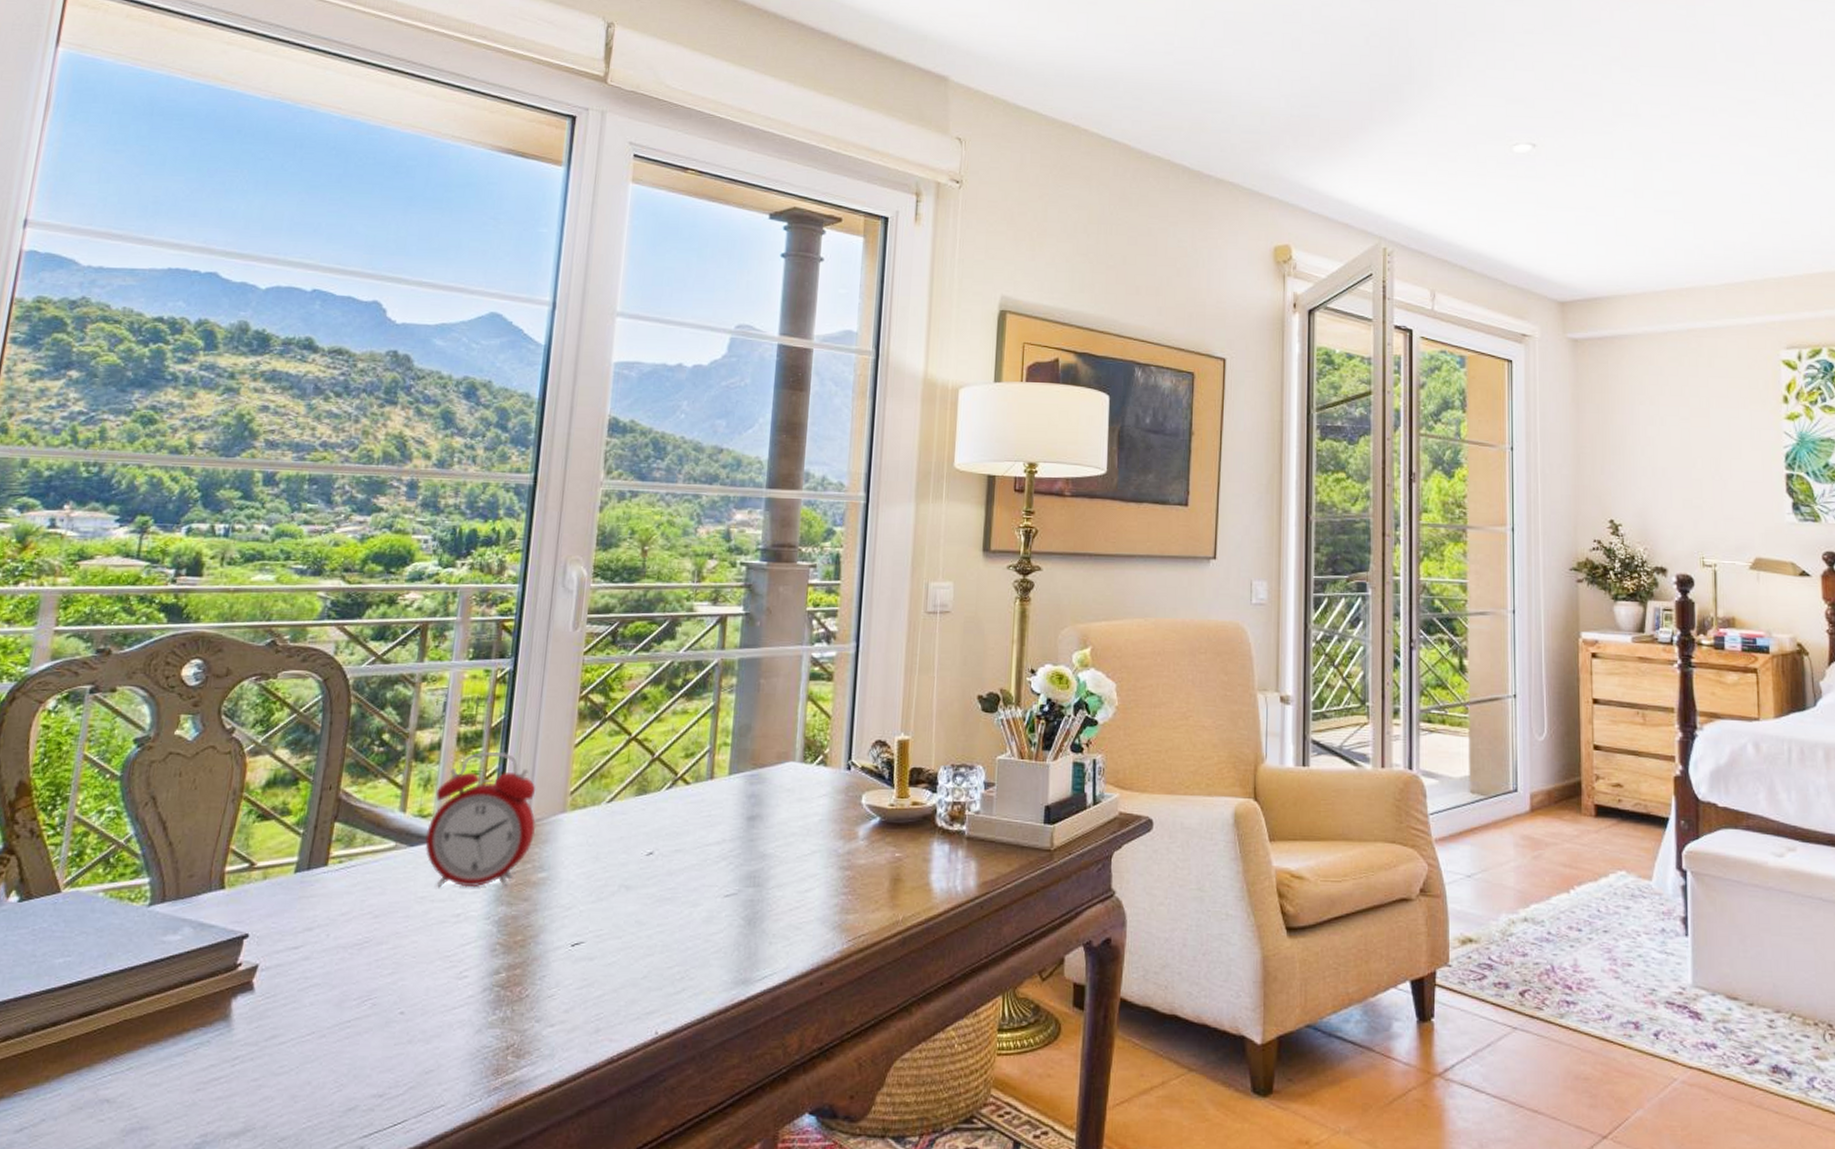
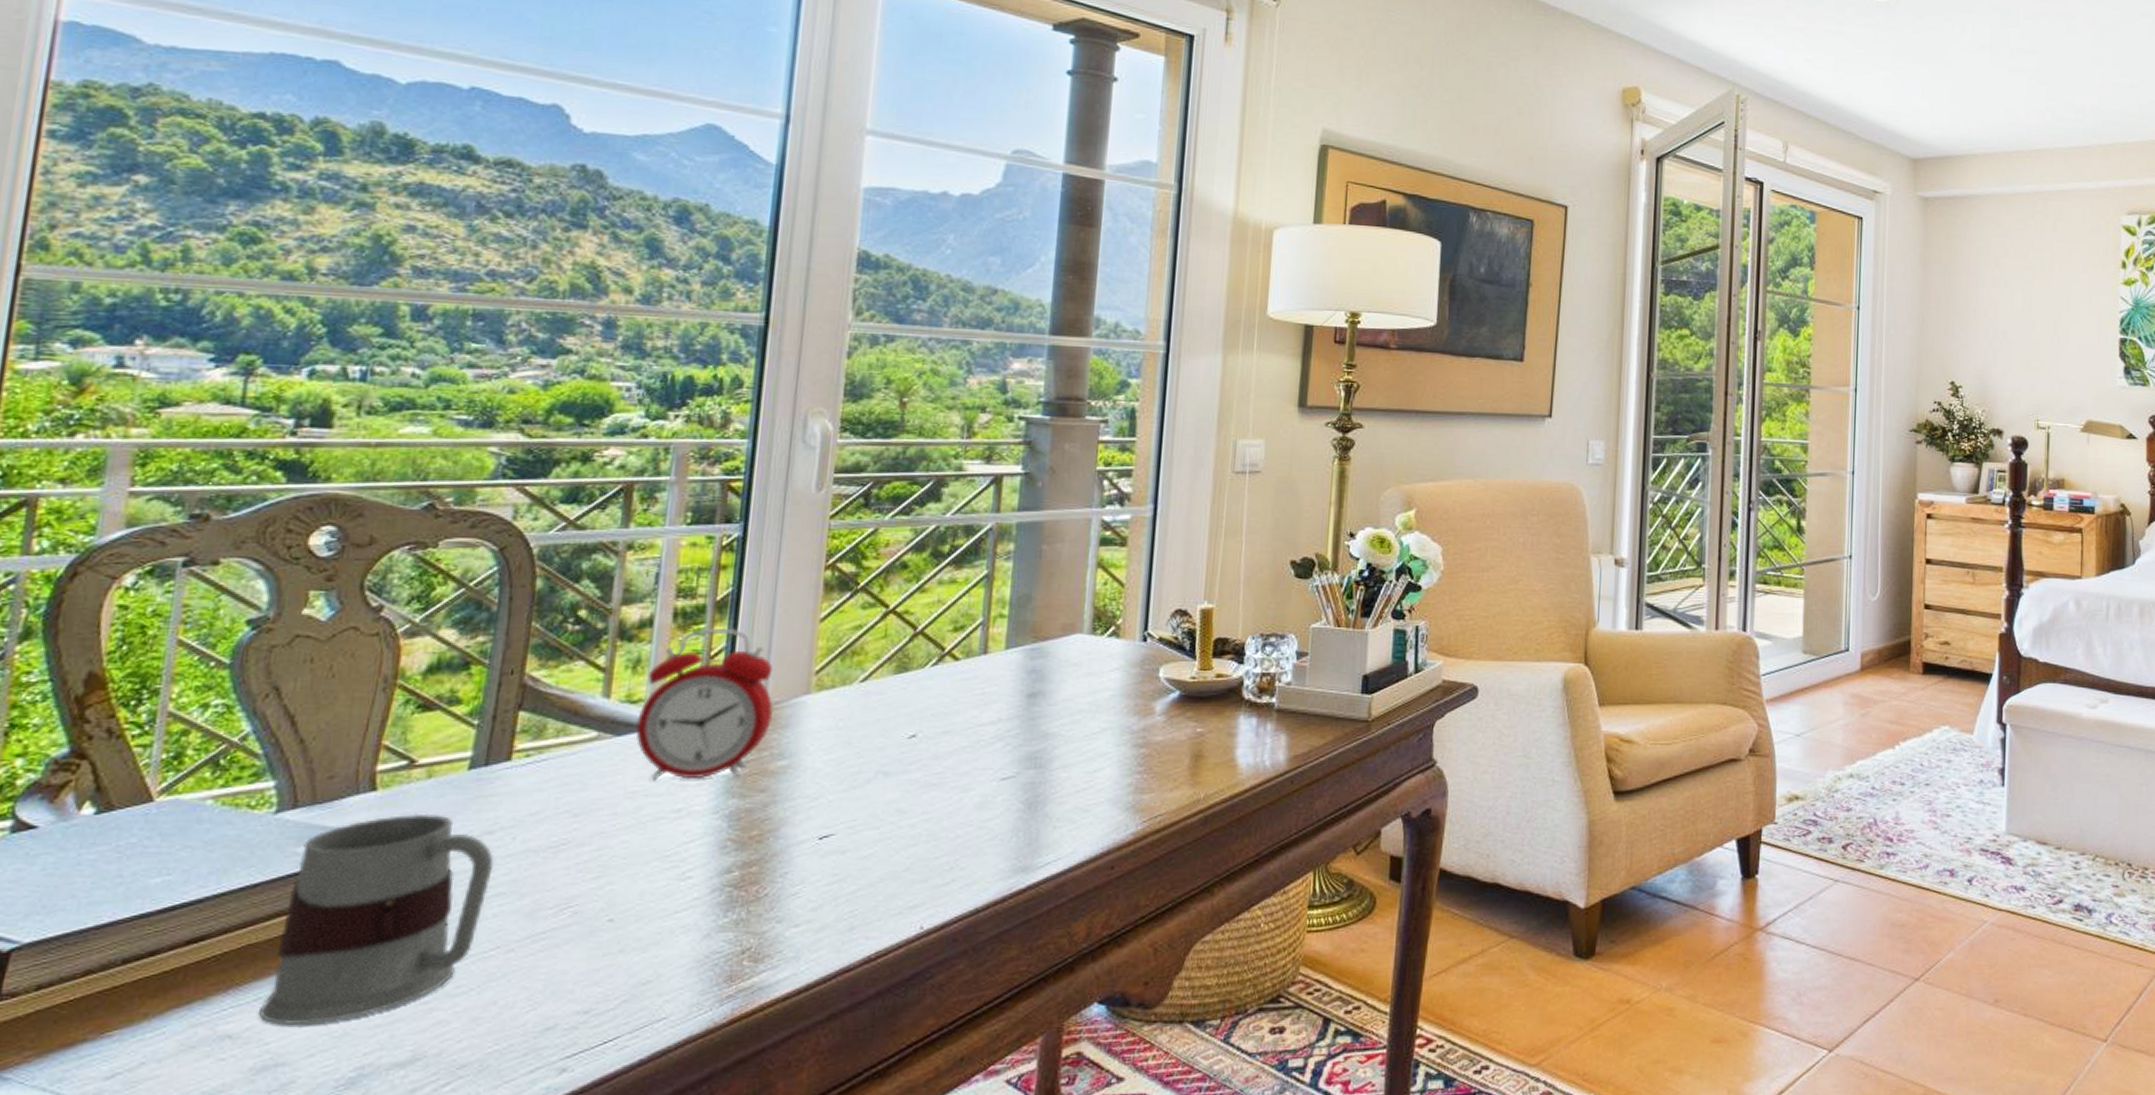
mug: none [129,910,312,1094] -> present [258,813,494,1025]

